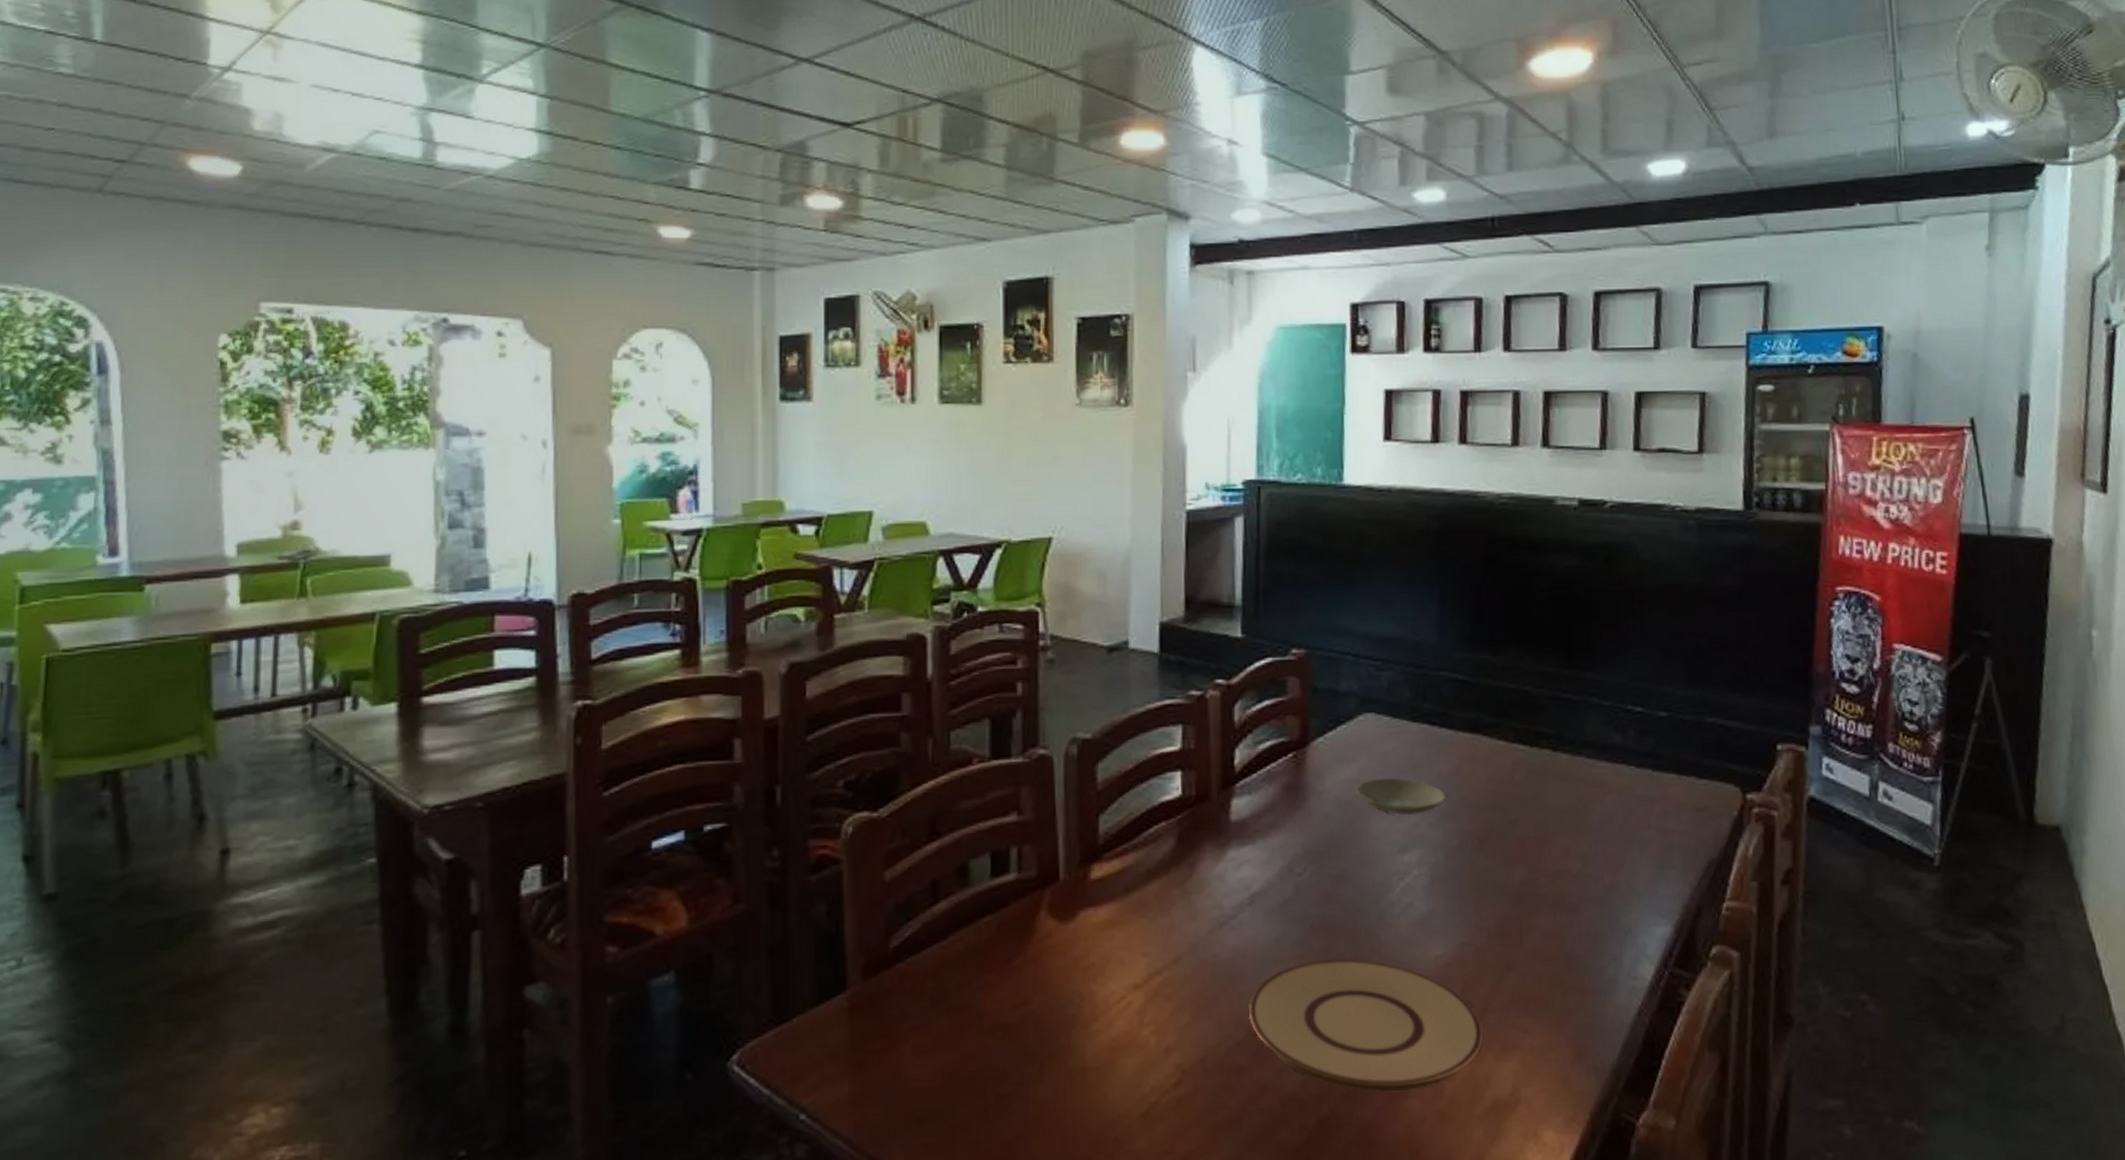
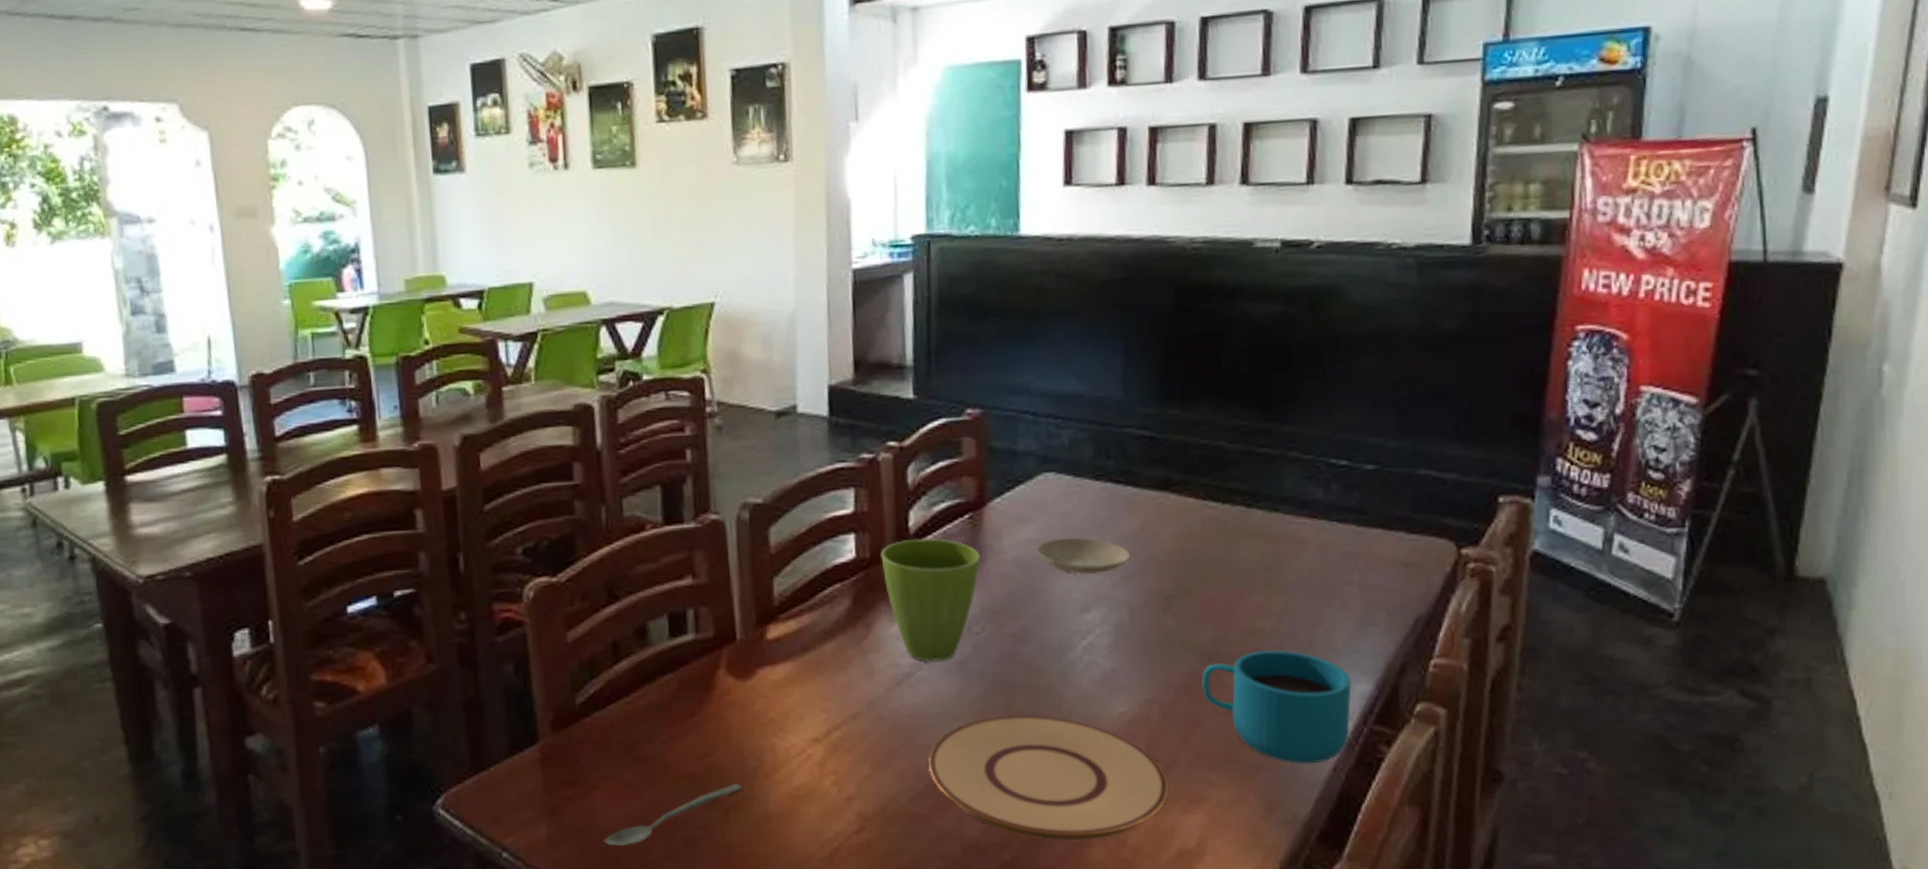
spoon: none [910,1033,1059,1105] -> present [603,783,742,847]
flower pot: none [1206,776,1303,903] -> present [881,538,980,662]
cup: none [1513,892,1652,1009] -> present [1202,649,1351,765]

